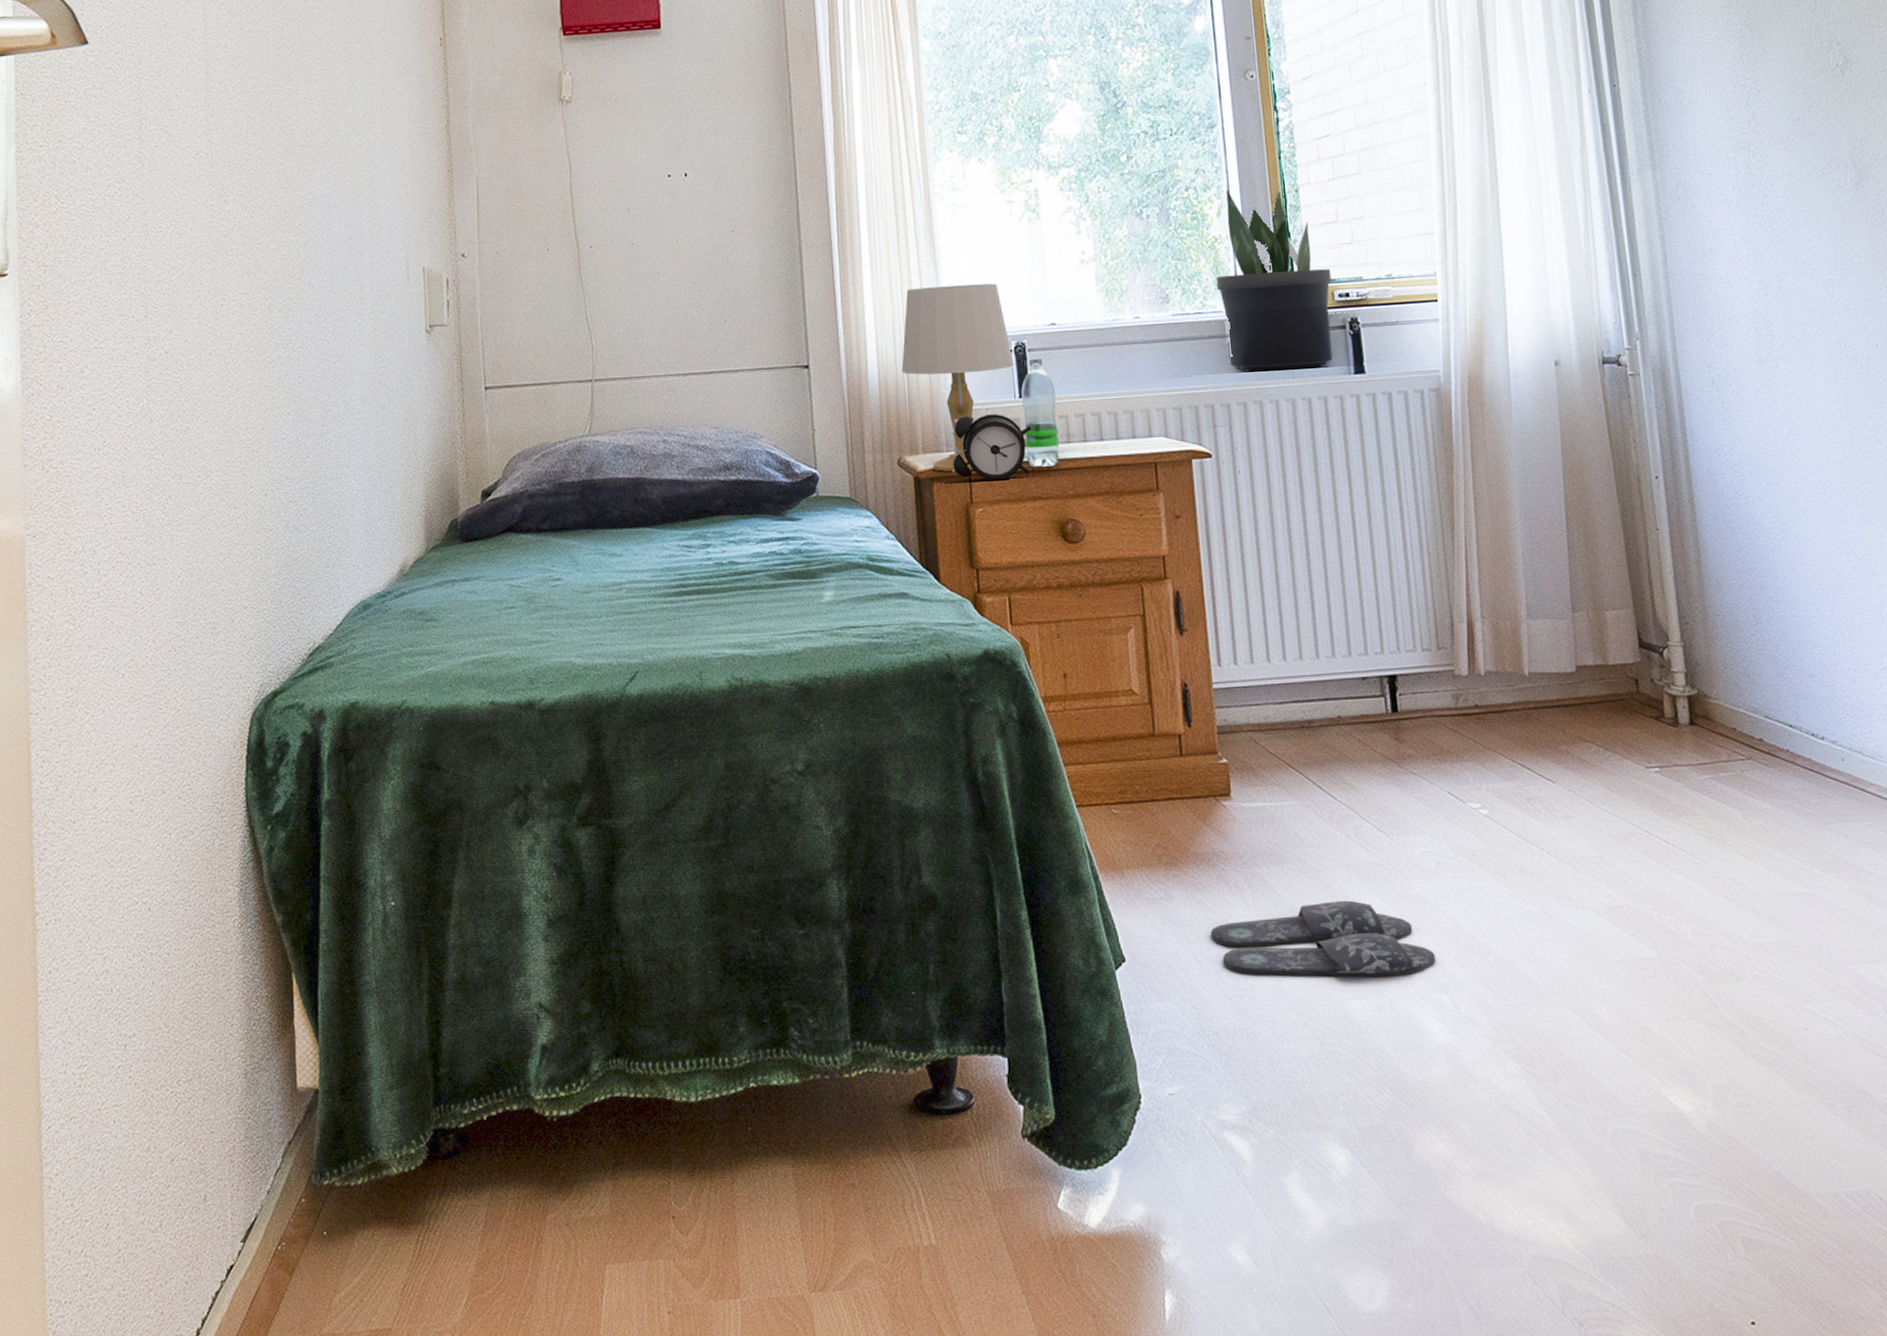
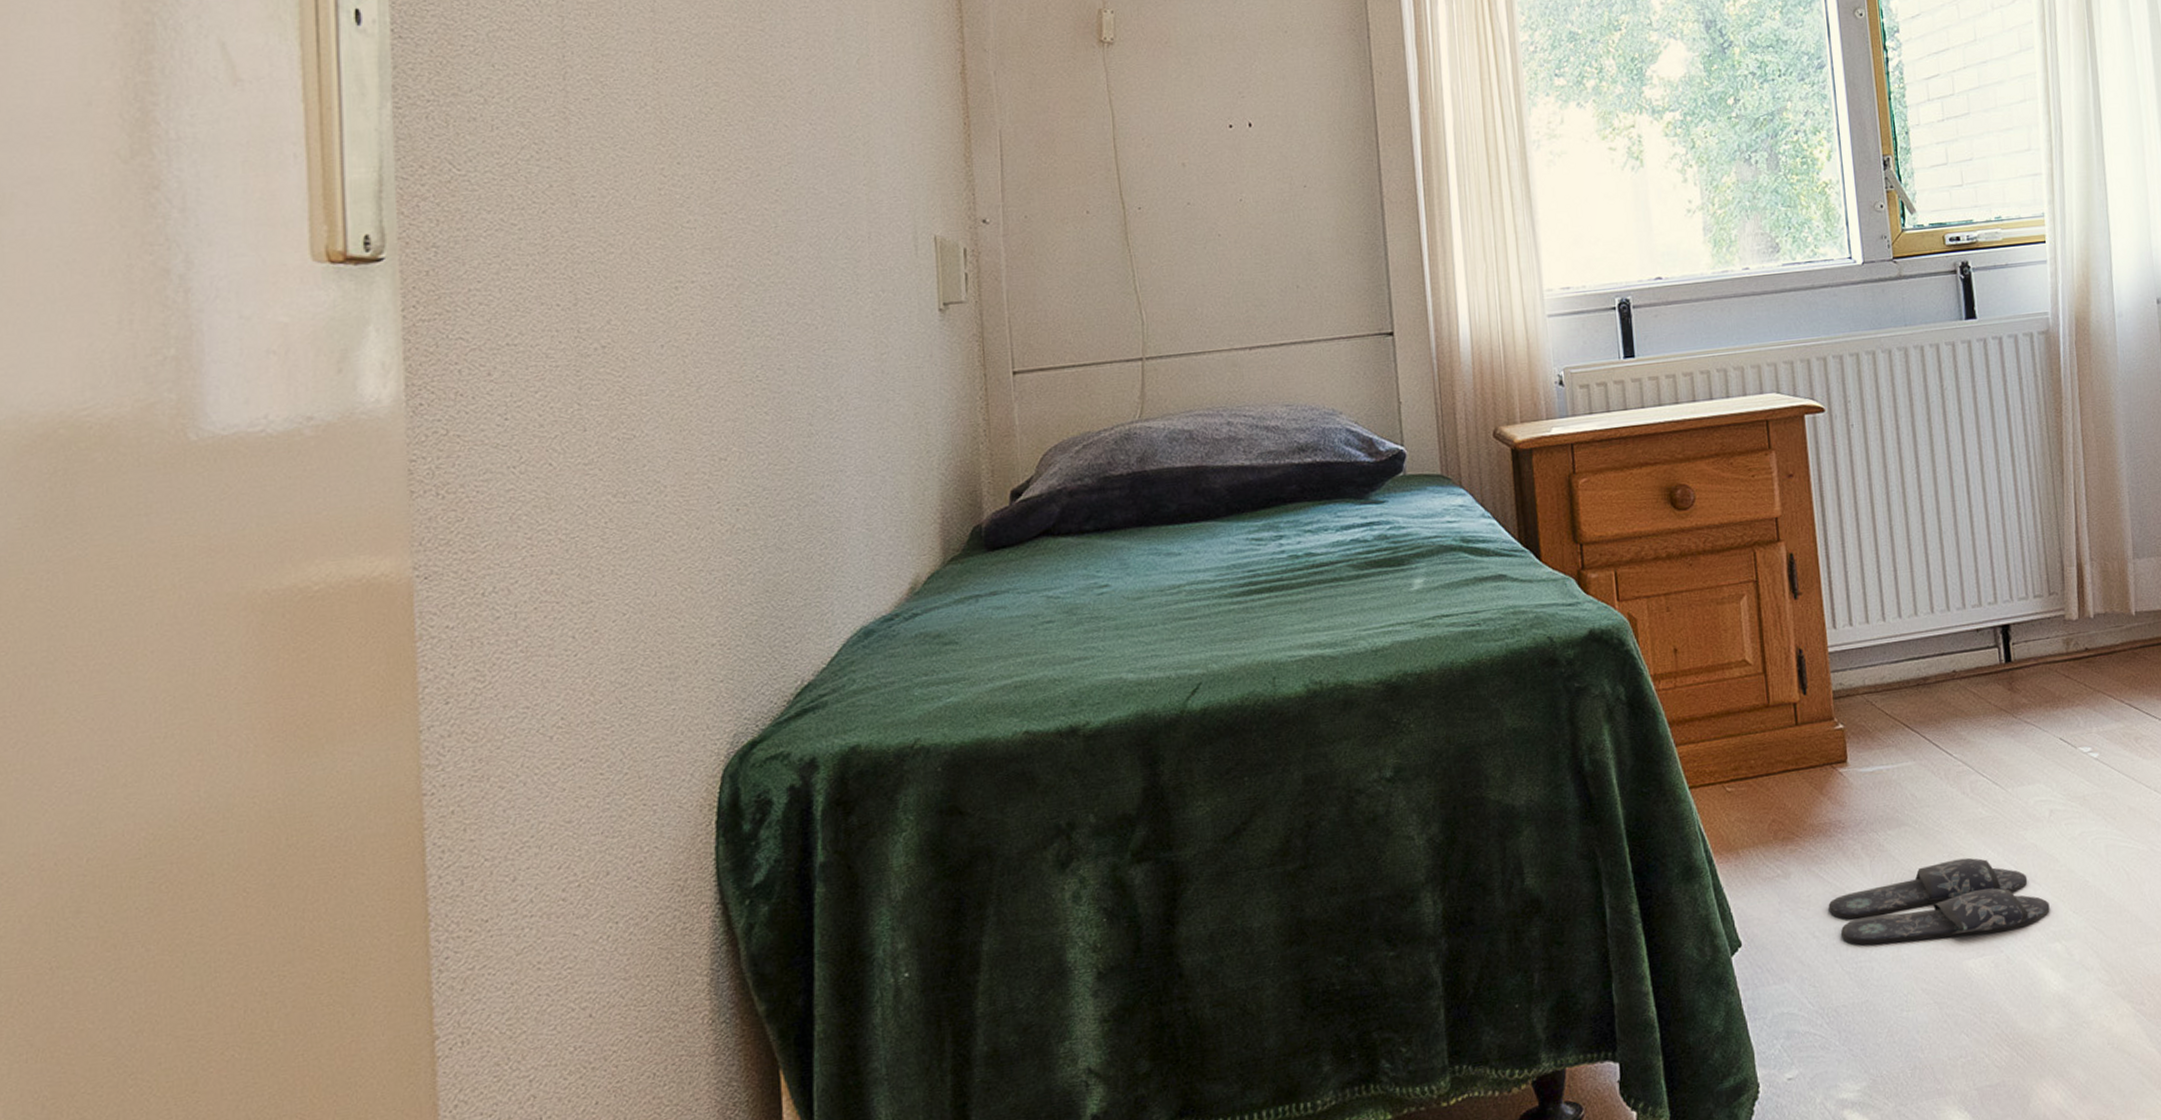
table lamp: present [901,283,1014,471] -> none [1496,236,1618,441]
alarm clock: present [952,414,1032,481] -> none [1553,376,1638,449]
bottle: present [1021,359,1060,467] -> none [1626,315,1668,432]
planter: present [1216,189,1333,372] -> none [1827,132,1944,322]

